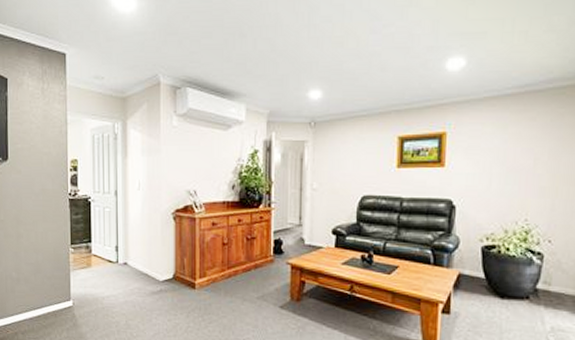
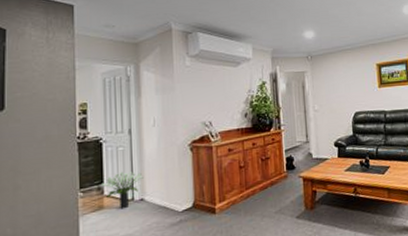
potted plant: none [90,232,127,270] -> present [102,171,143,209]

